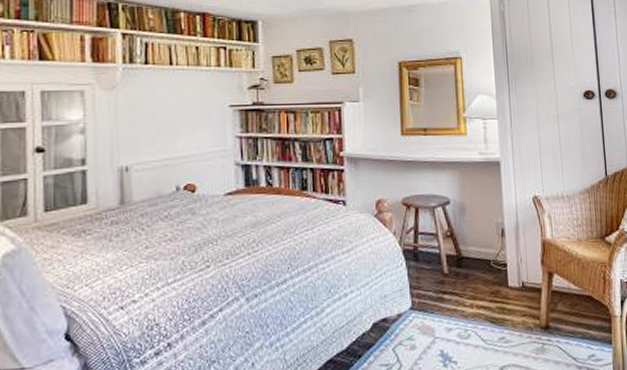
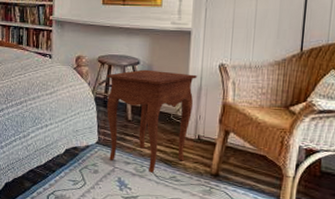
side table: none [414,209,512,338] -> present [106,69,197,173]

